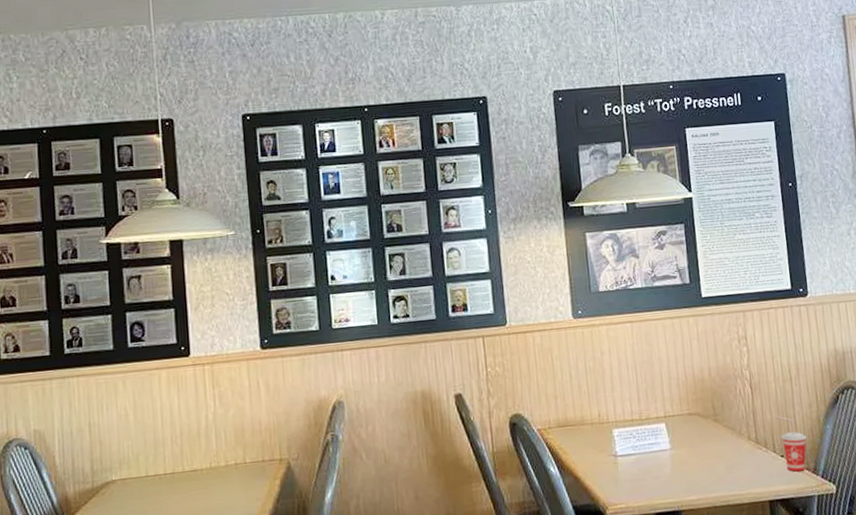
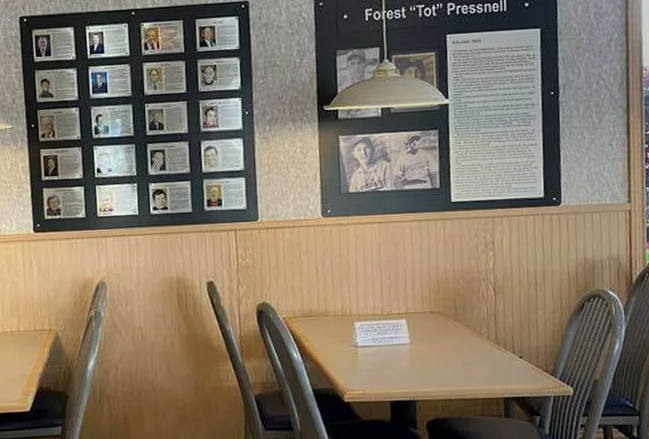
beverage cup: present [775,416,807,472] -> none [517,319,548,373]

